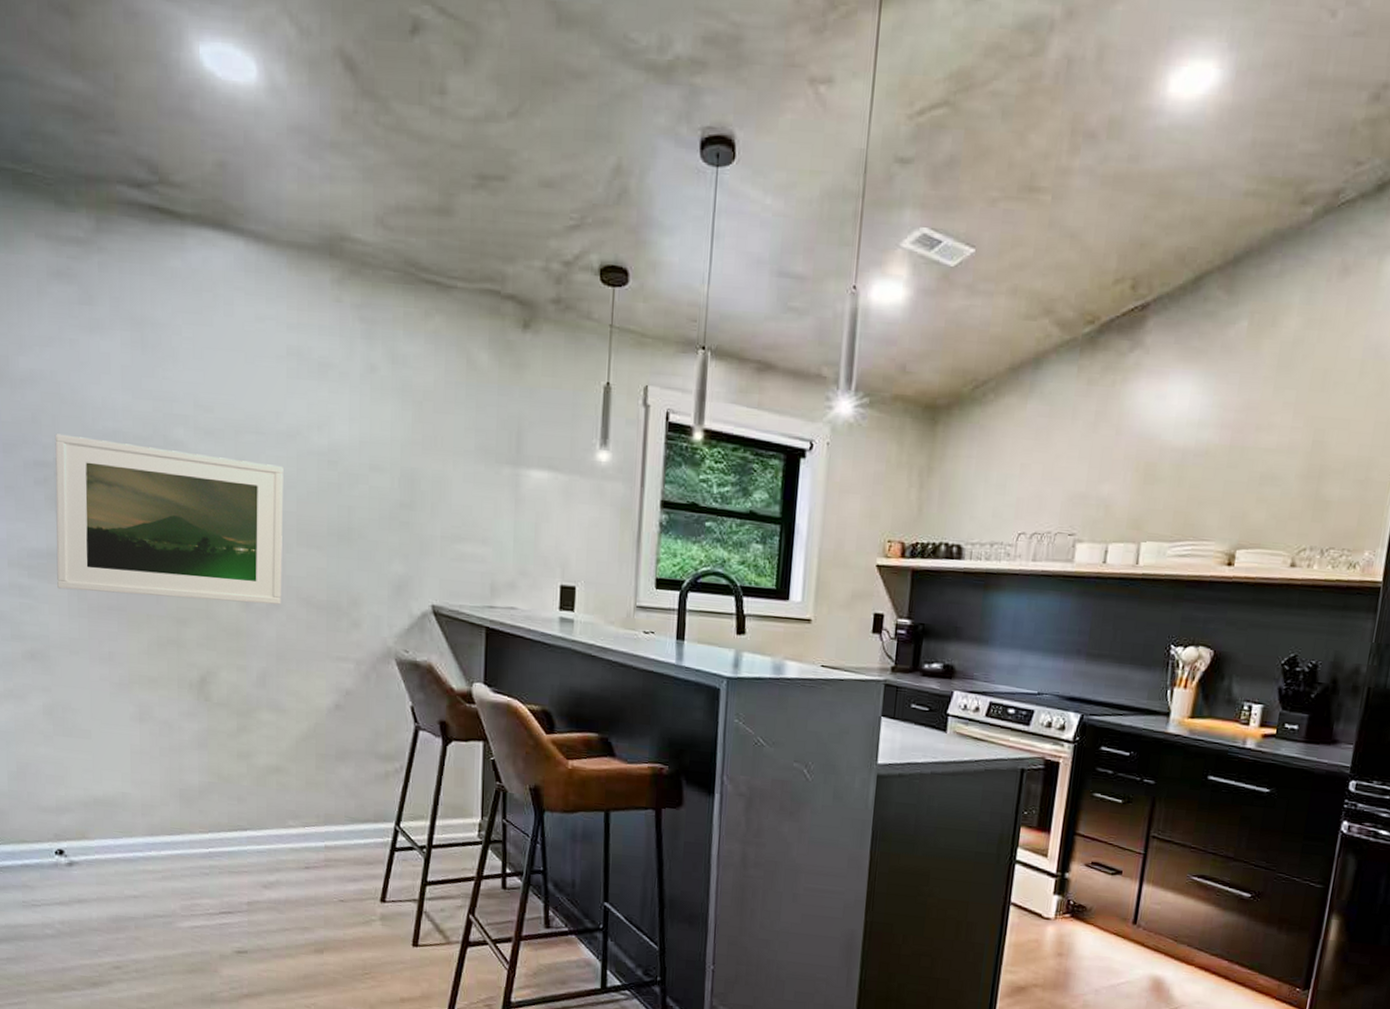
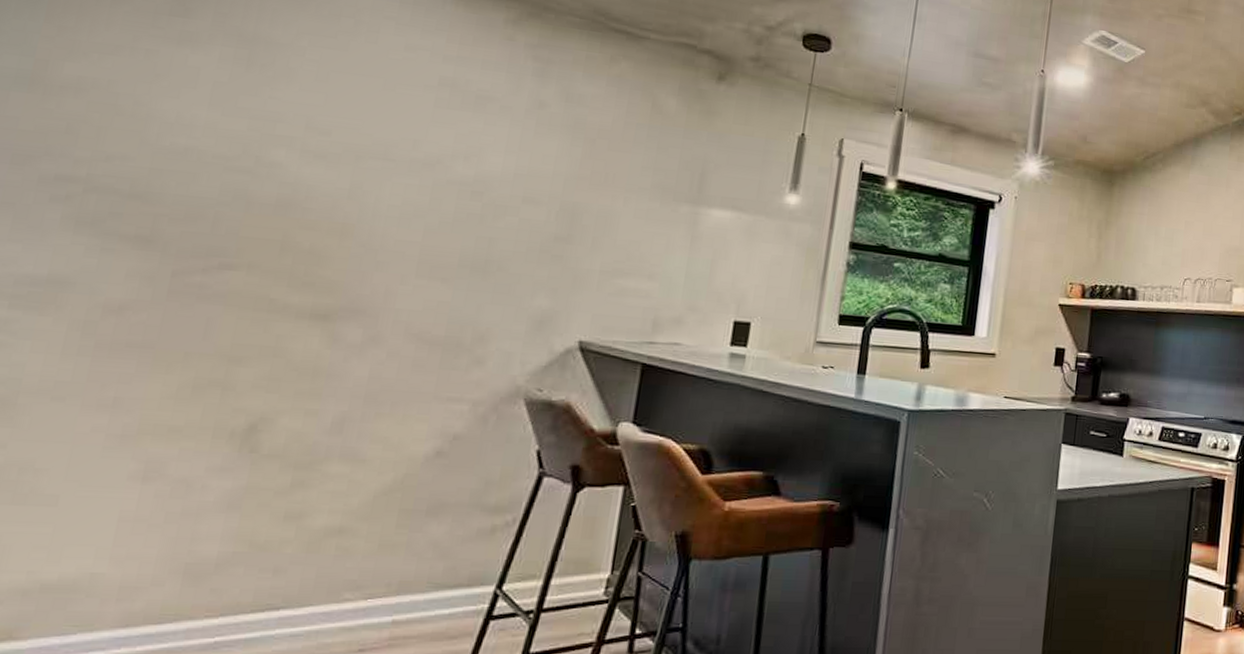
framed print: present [55,433,284,605] -> none [52,147,413,341]

